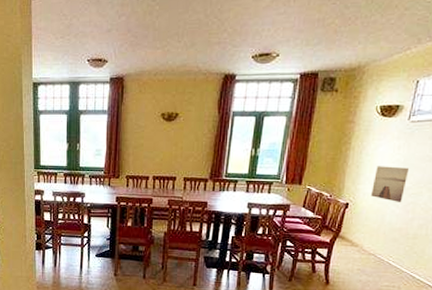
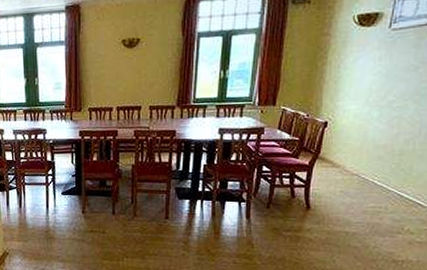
wall art: present [371,166,410,202] -> none [352,79,393,117]

